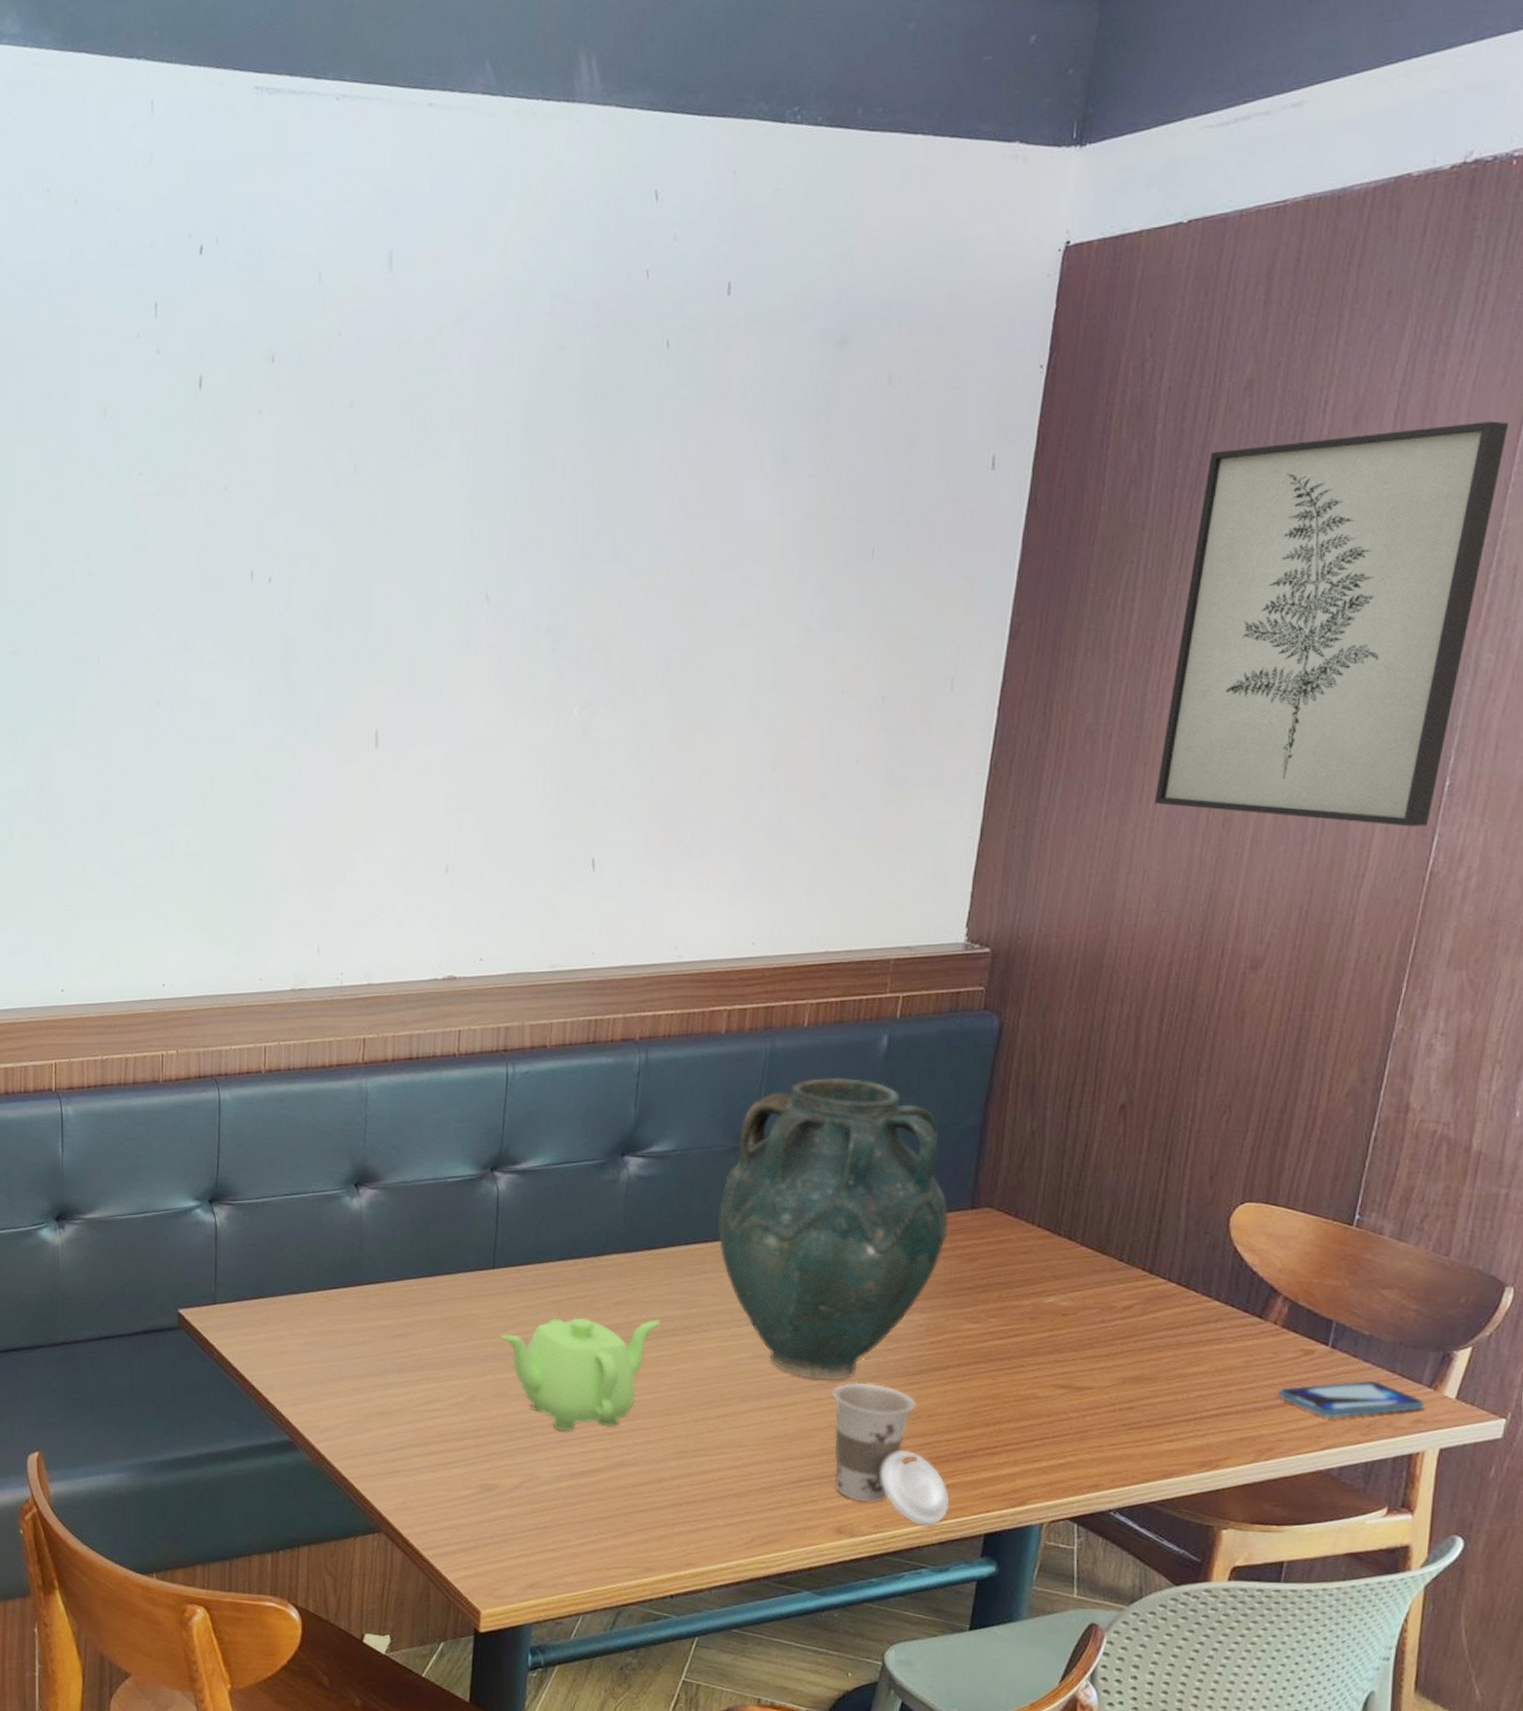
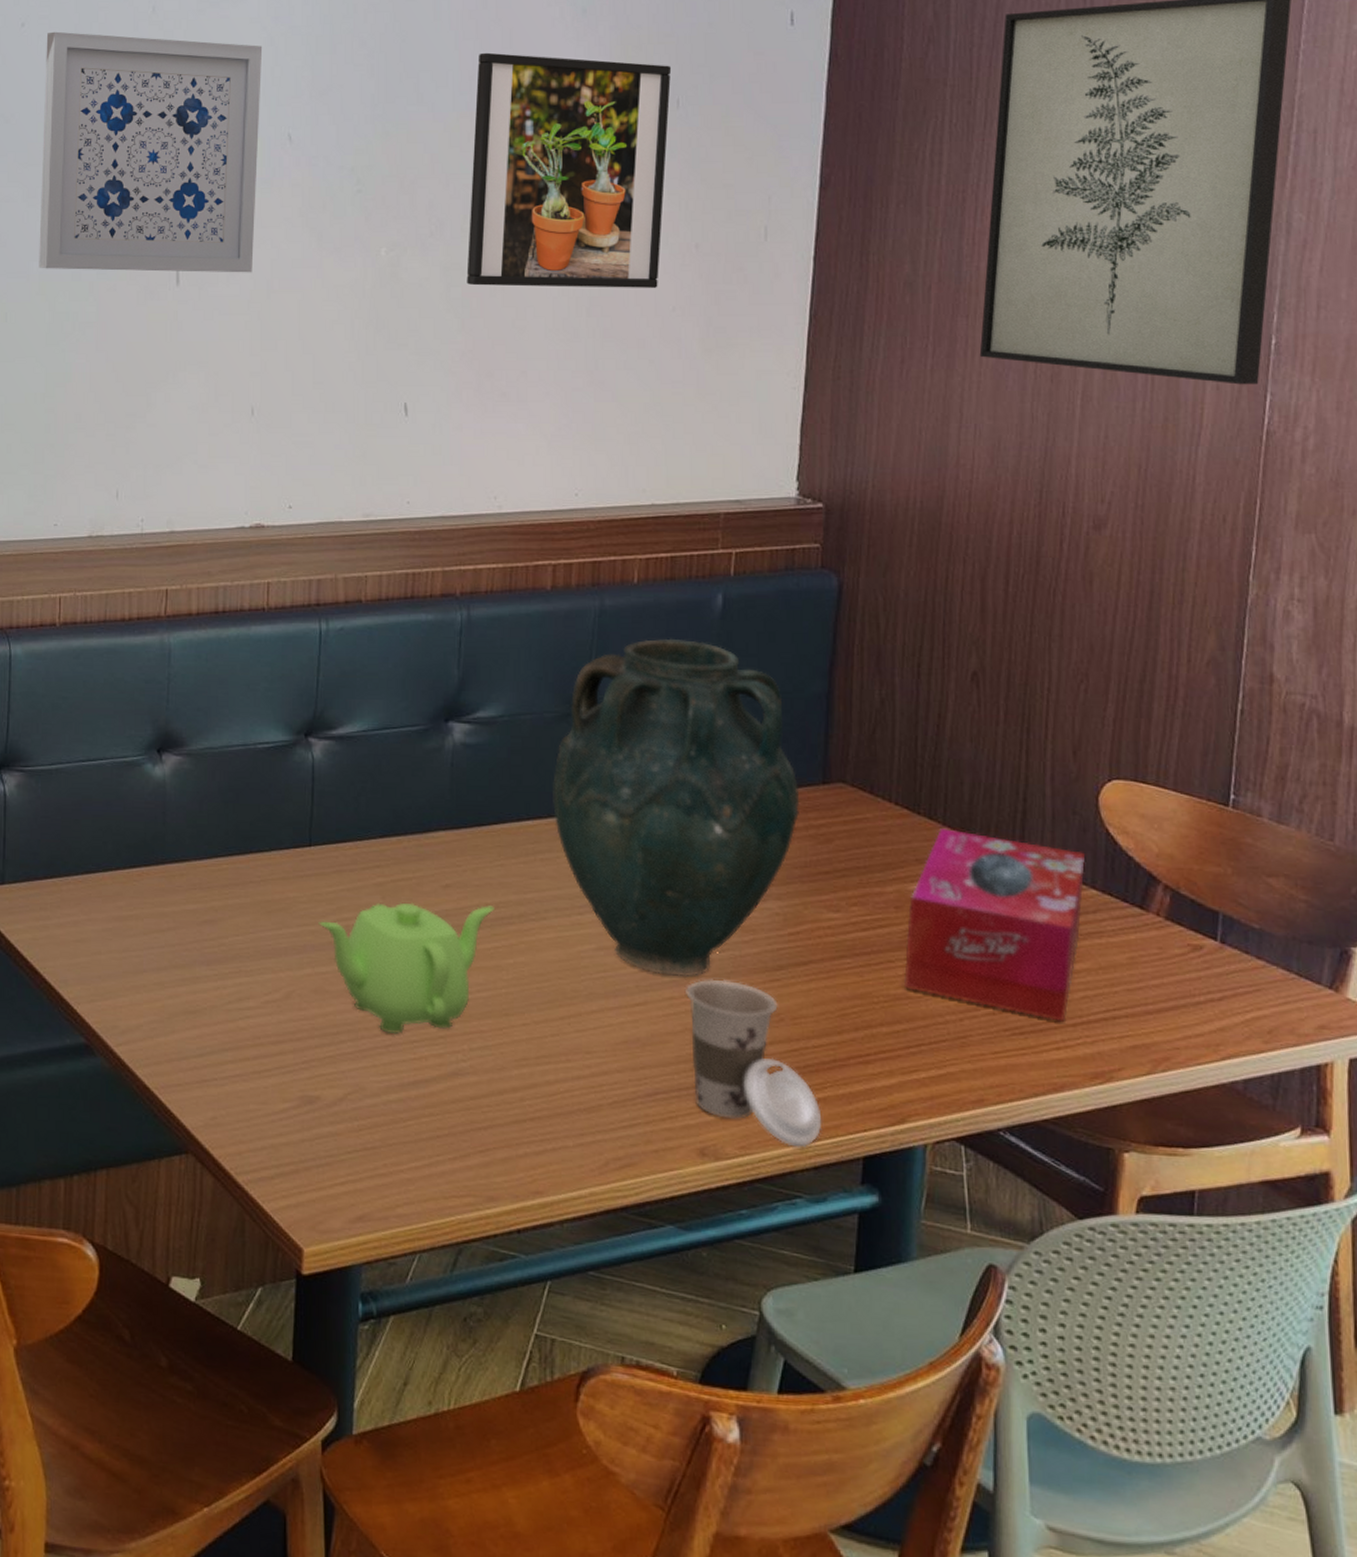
wall art: none [243,494,462,735] -> present [39,31,263,273]
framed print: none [656,505,869,743] -> present [466,52,672,288]
tissue box: none [1033,1248,1213,1418] -> present [903,828,1086,1022]
smartphone: present [1277,1379,1425,1419] -> none [1167,979,1328,1024]

